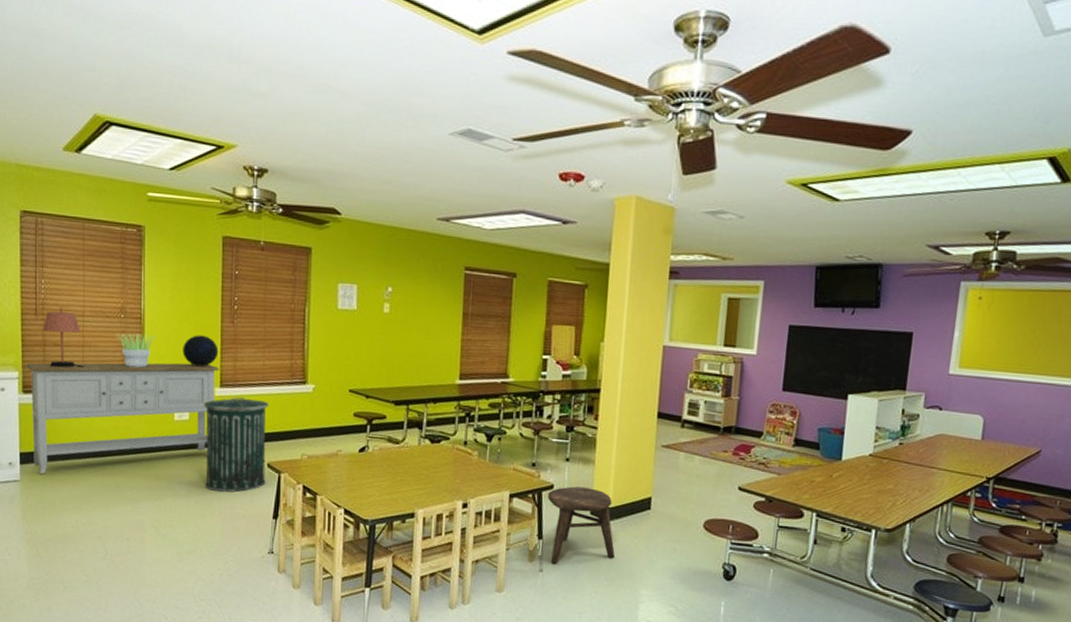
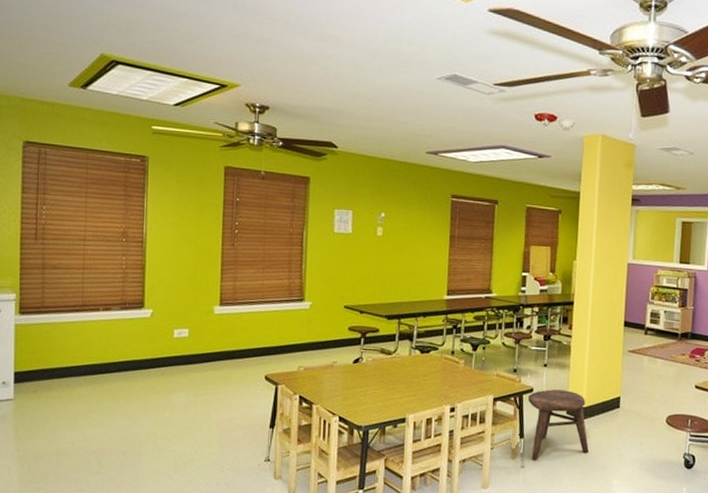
sideboard: present [26,362,220,475] -> none [23,283,220,393]
table lamp: present [42,307,84,368] -> none [42,231,84,290]
potted plant: present [115,332,156,368] -> none [116,255,157,288]
decorative globe: present [182,335,219,367] -> none [183,257,219,287]
trash can: present [203,397,270,492] -> none [202,314,268,404]

